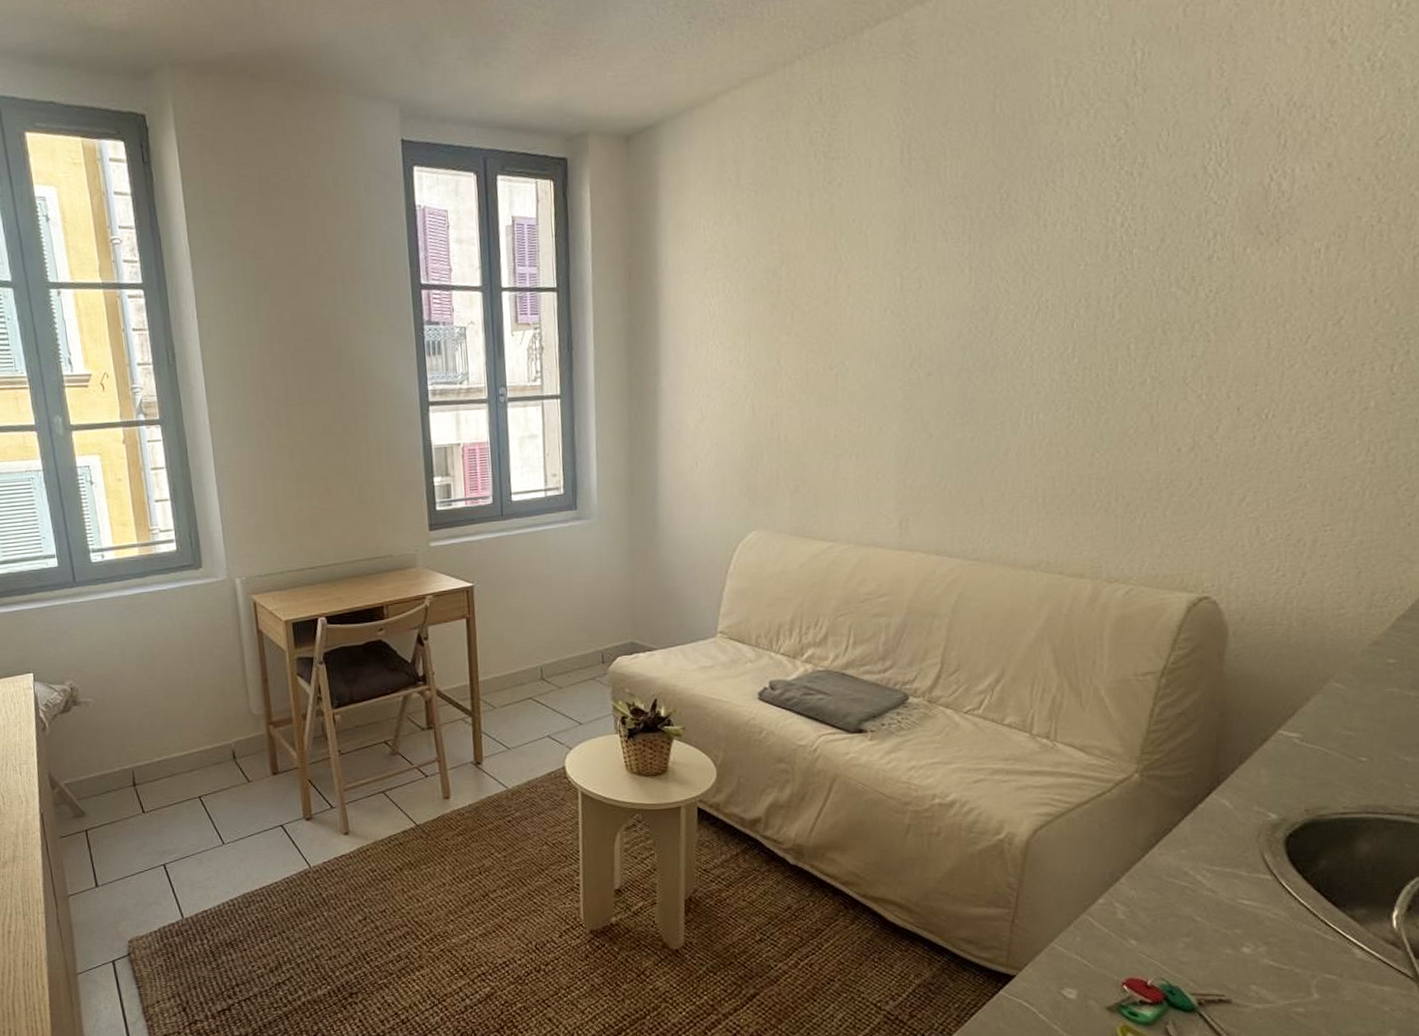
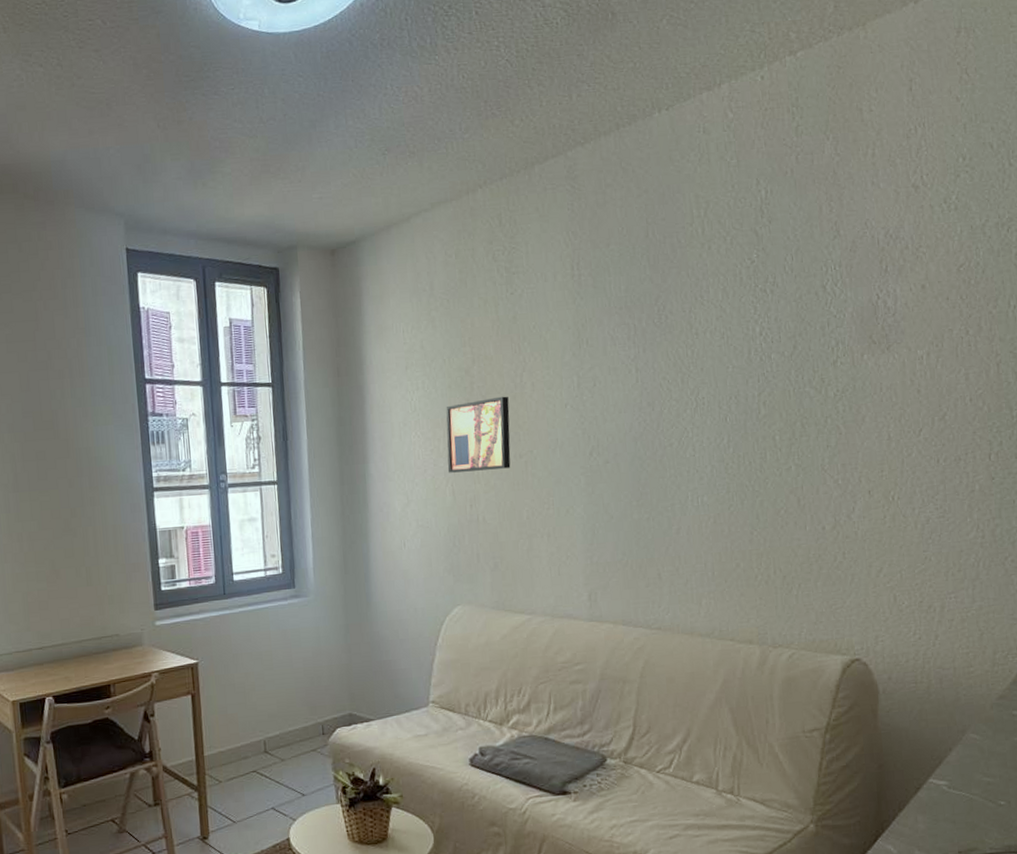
wall art: none [748,300,821,387] -> present [446,396,511,473]

